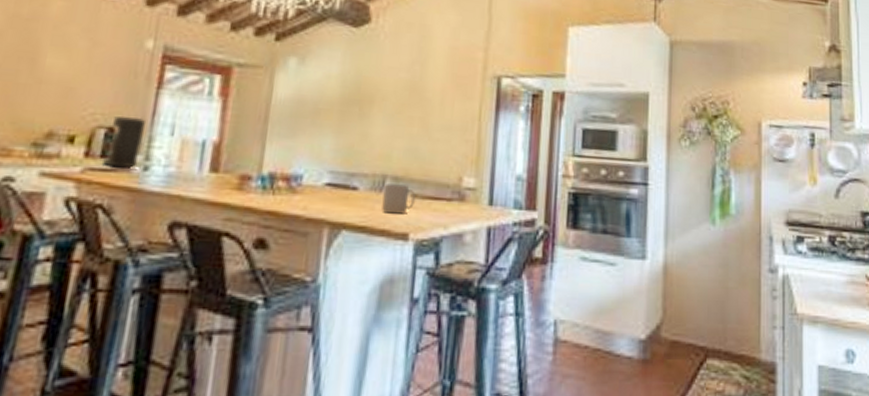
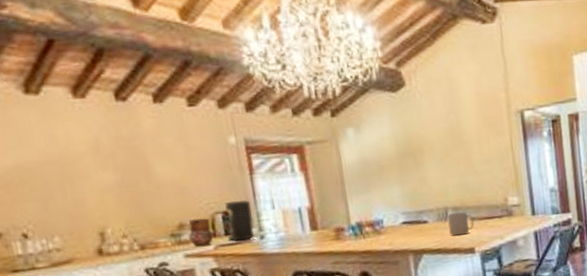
ceramic pitcher: none [53,129,89,166] -> present [189,218,214,247]

